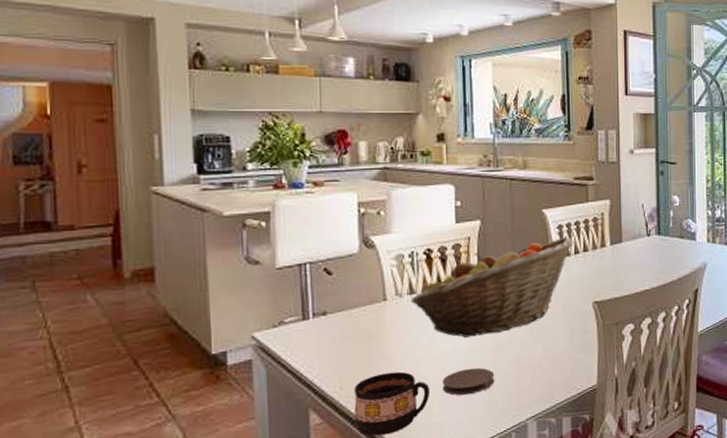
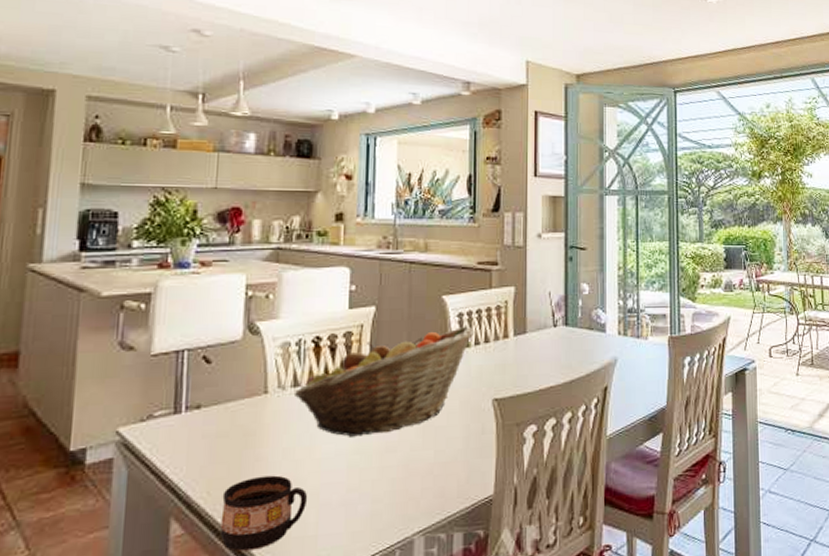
coaster: present [442,367,495,396] -> none [321,472,381,505]

